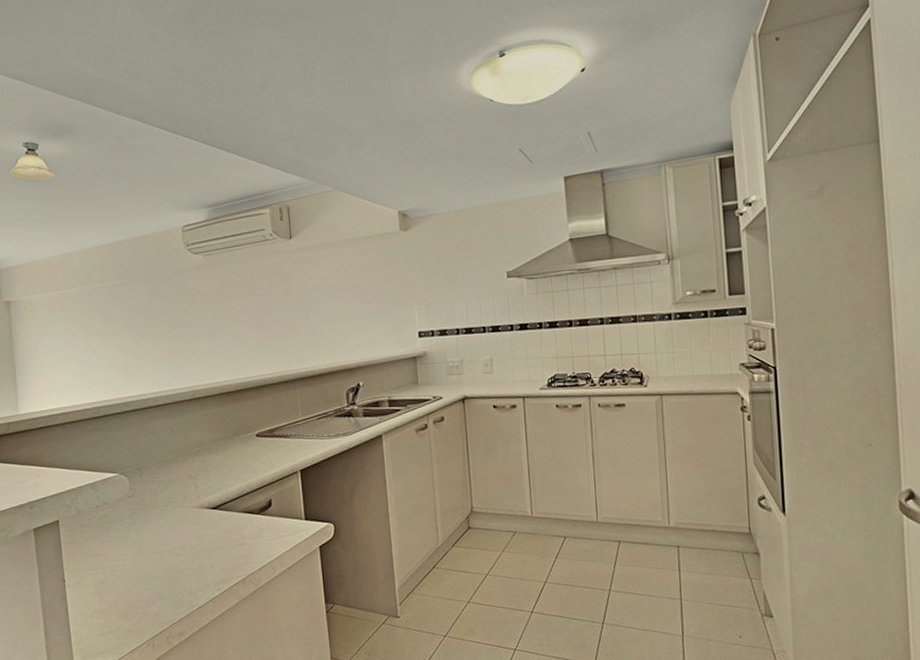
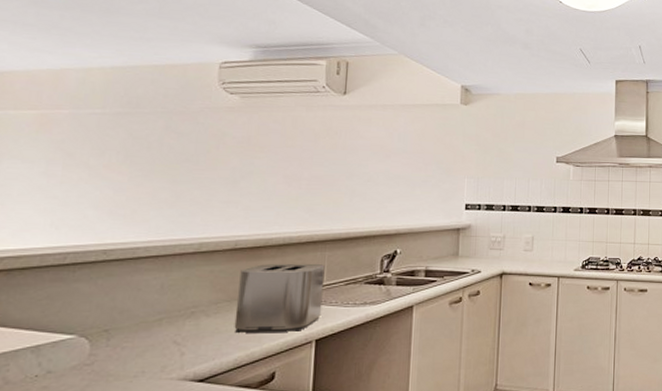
toaster: none [229,401,302,467] -> present [234,263,325,333]

